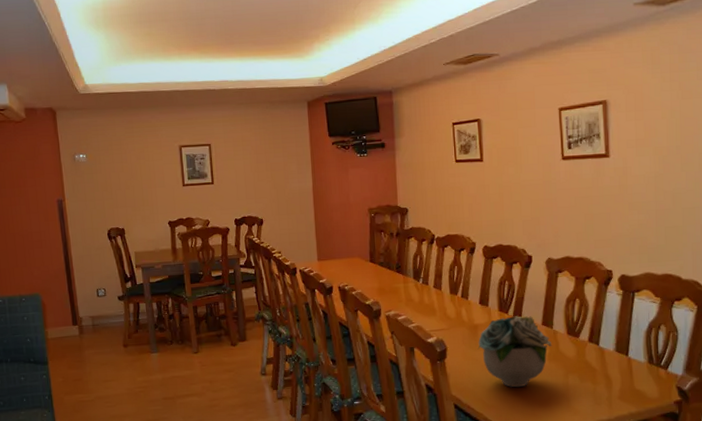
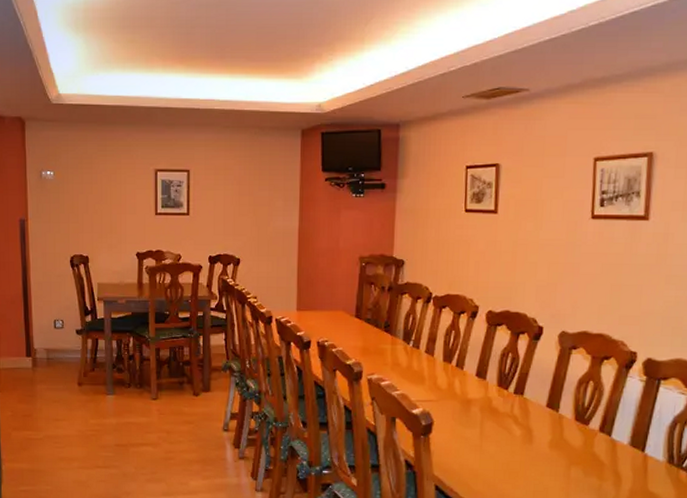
flower arrangement: present [477,316,553,388] -> none [468,393,556,475]

